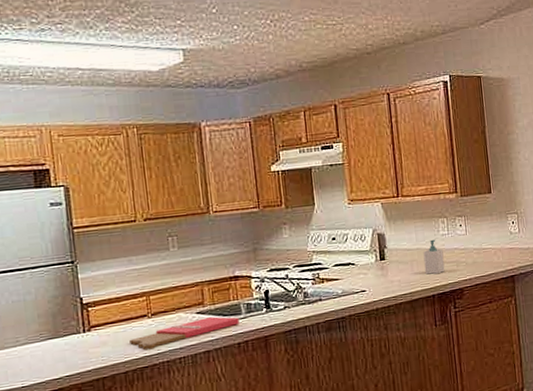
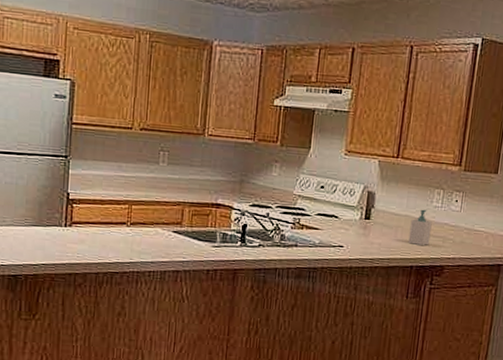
cutting board: present [129,316,239,350] -> none [105,238,213,257]

